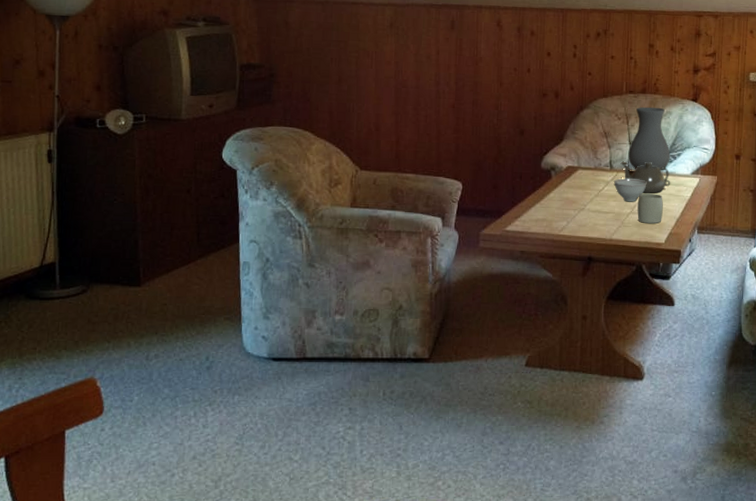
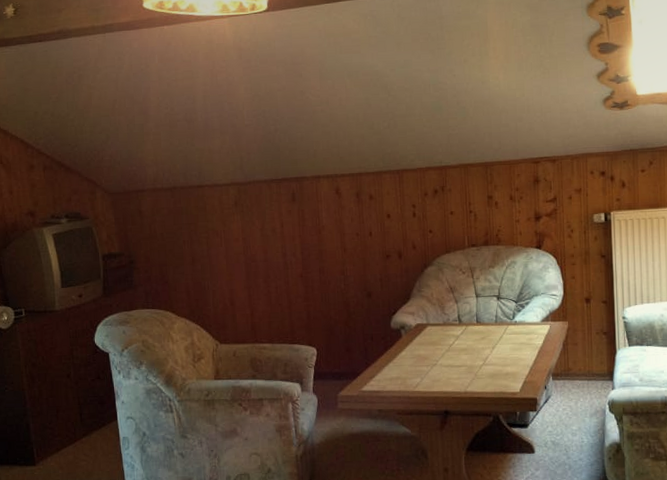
bowl: present [613,178,647,202] -> none [463,330,497,354]
teapot: present [620,161,671,193] -> none [469,312,522,344]
vase: present [628,106,670,171] -> none [475,258,518,321]
mug: present [637,193,664,224] -> none [489,344,516,375]

